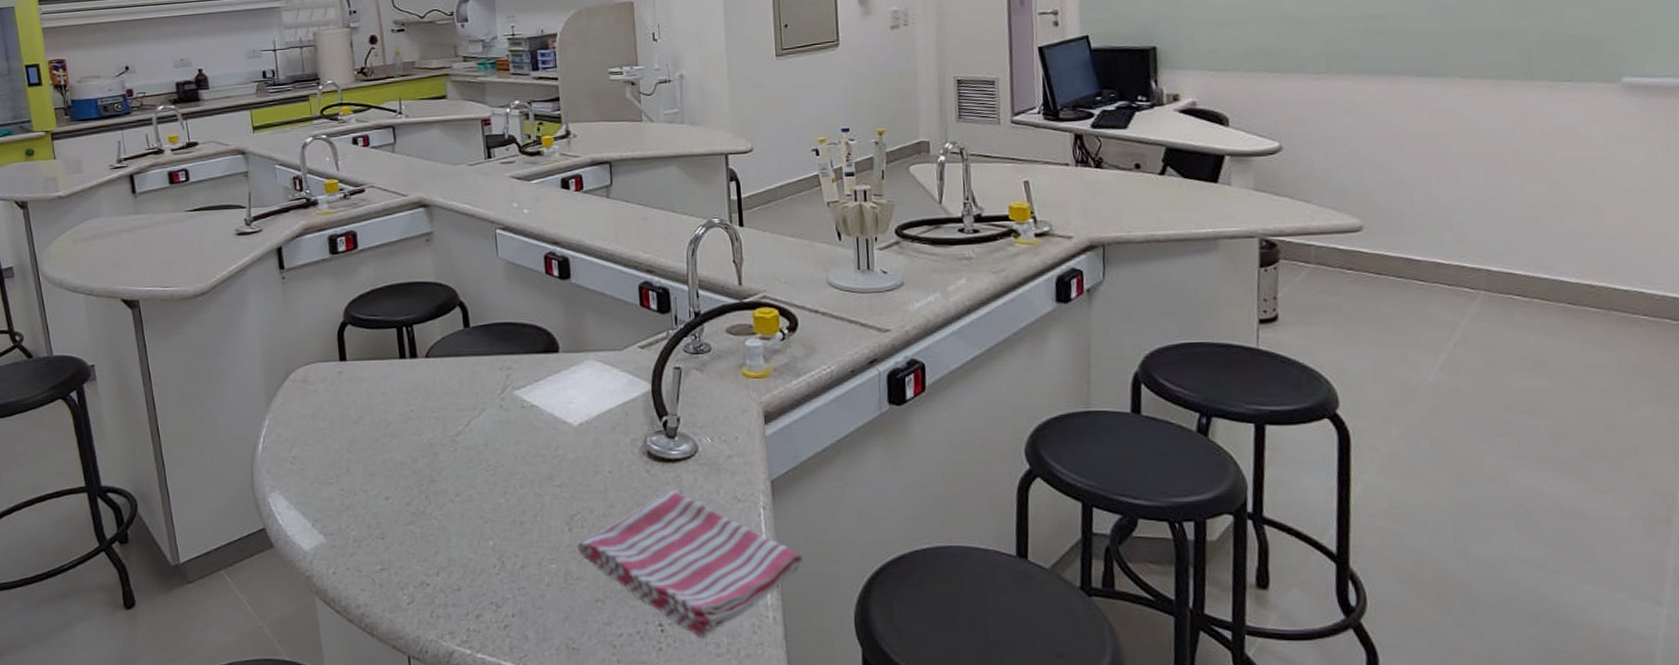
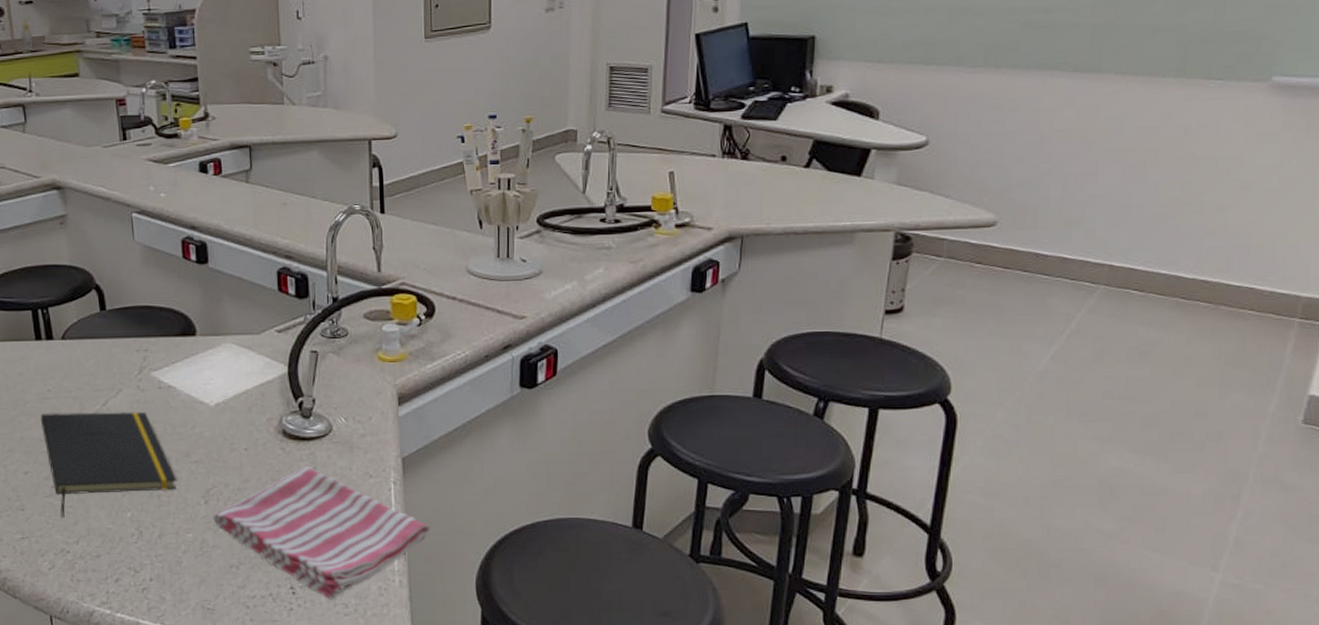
notepad: none [402,432,541,547] -> present [40,411,178,518]

